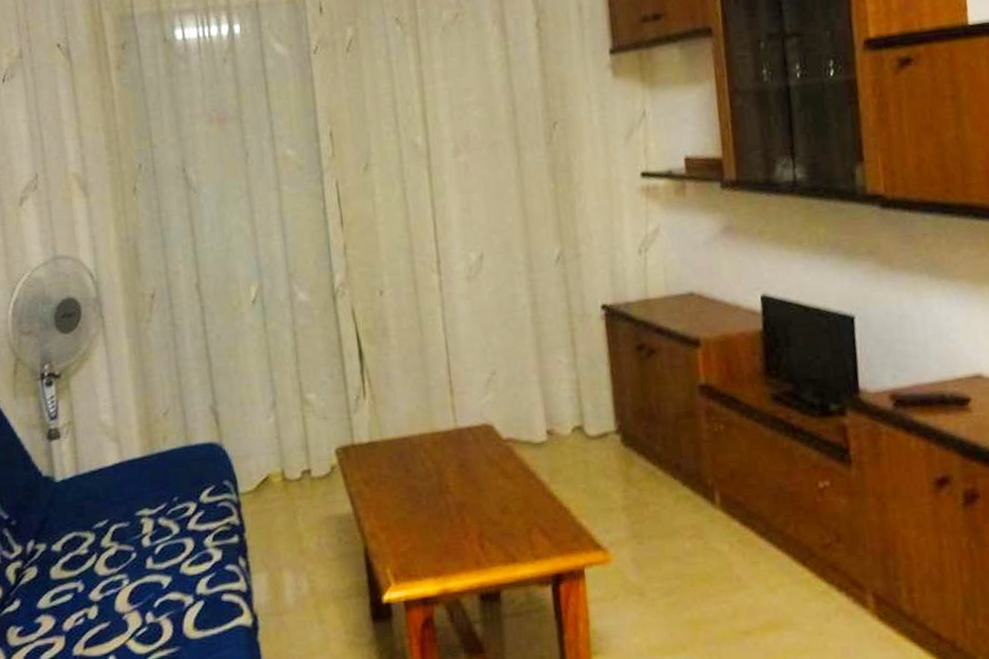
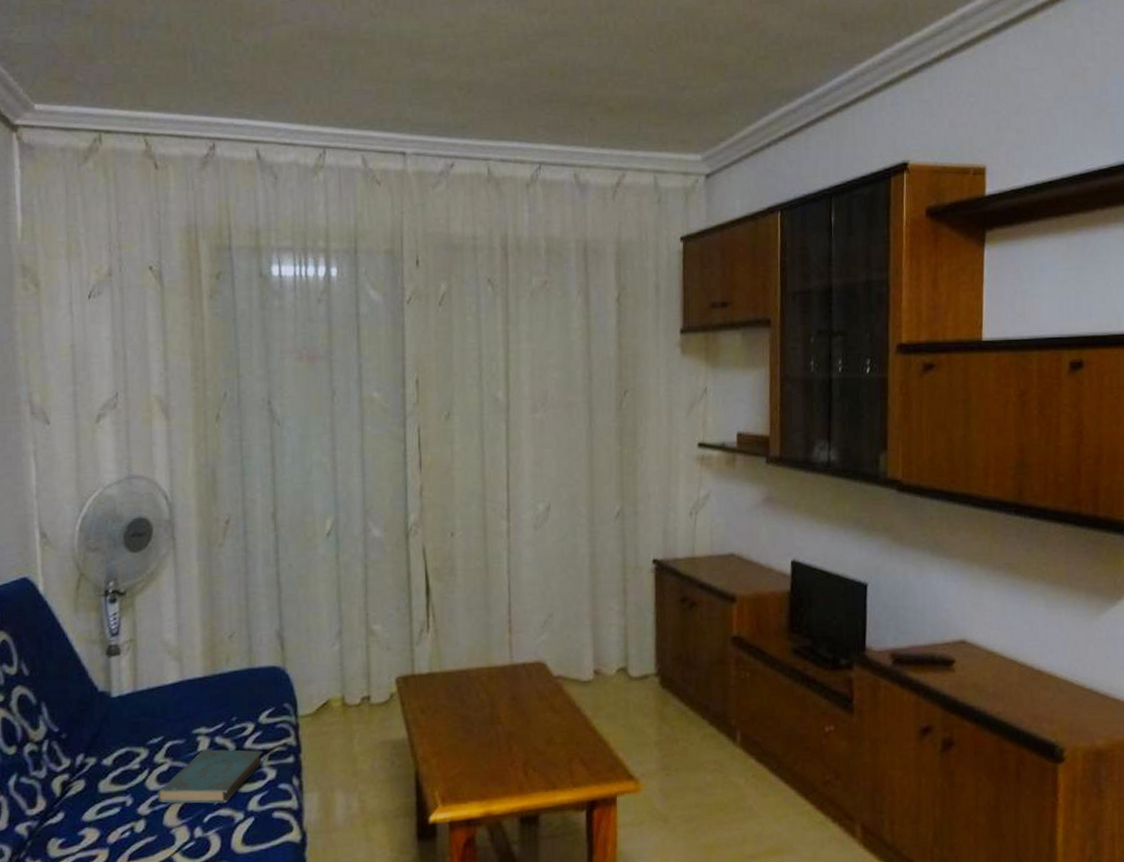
book: none [106,530,208,588] -> present [157,749,263,804]

